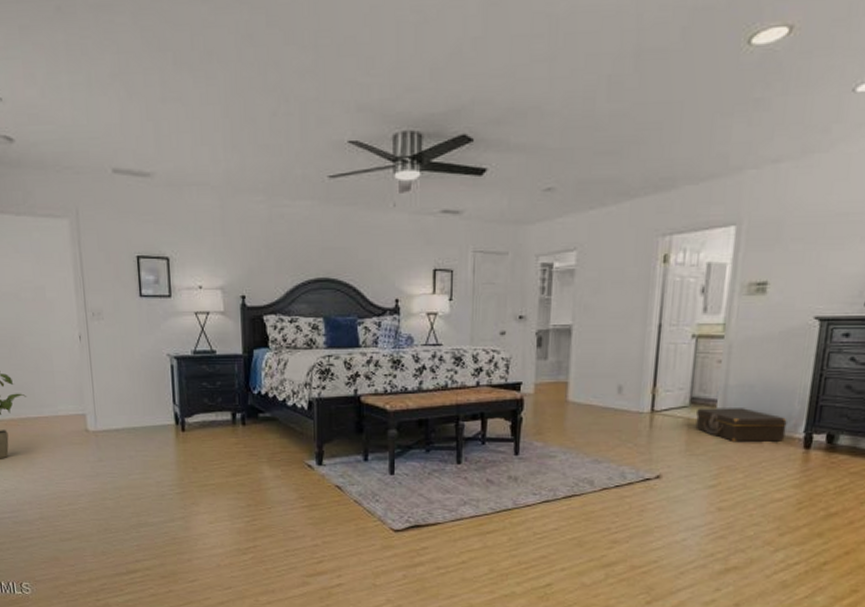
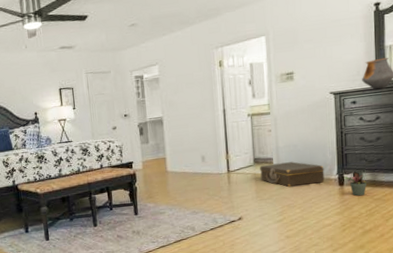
potted plant: none [813,433,843,466] -> present [344,172,366,197]

